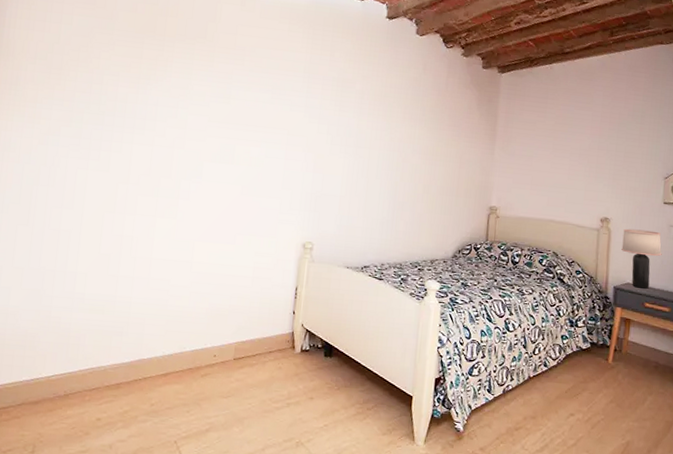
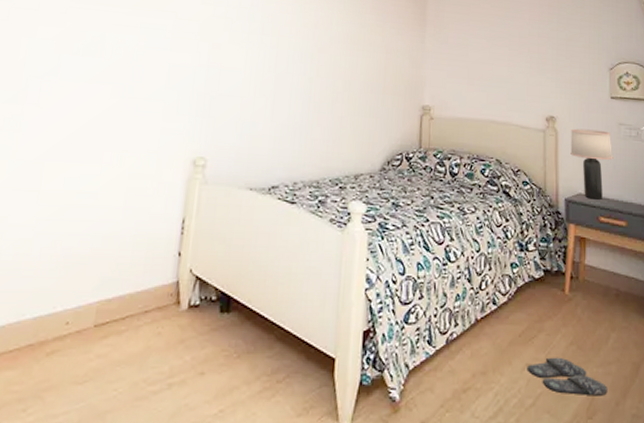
slippers: none [571,410,642,444] -> present [527,357,608,396]

